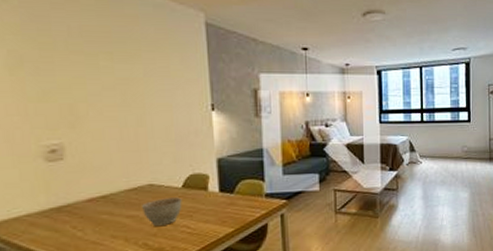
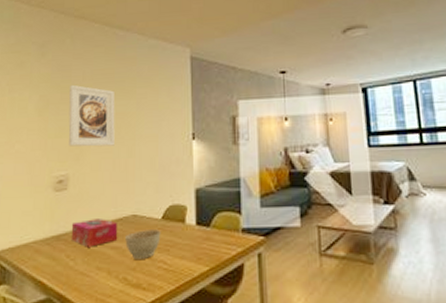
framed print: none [51,40,120,114] -> present [68,84,115,147]
tissue box: none [74,189,134,218] -> present [71,219,118,247]

